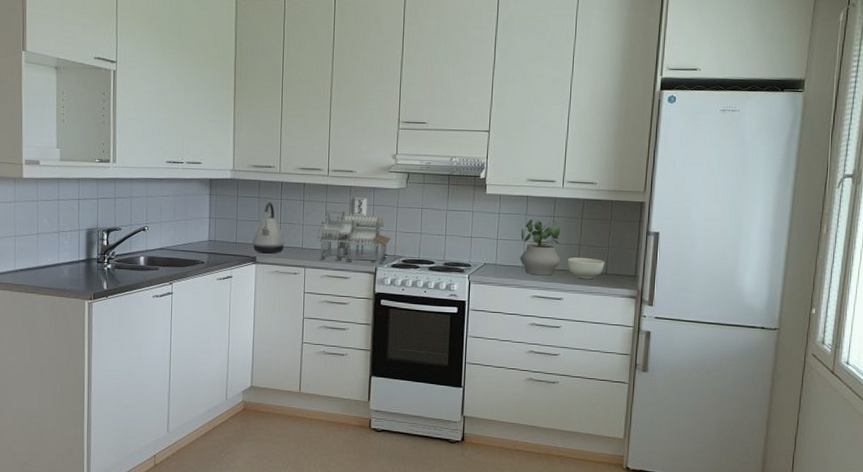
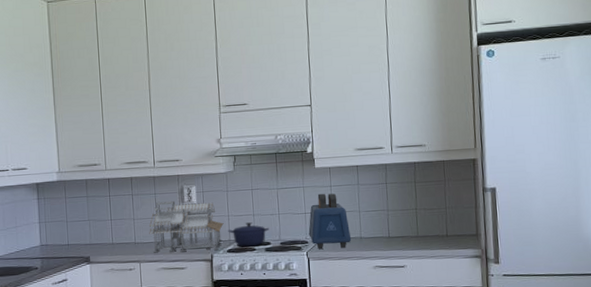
kettle: present [252,202,285,254] -> none [84,200,118,253]
cooking pot: none [394,240,434,264] -> present [228,222,269,247]
toaster: none [472,219,514,275] -> present [308,193,352,250]
potted plant: present [520,219,561,276] -> none [354,186,400,245]
bowl: present [567,257,605,280] -> none [405,221,445,244]

